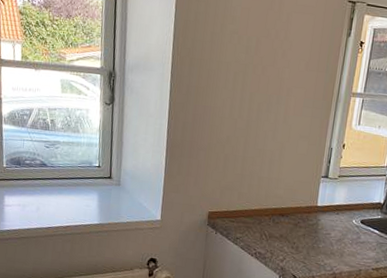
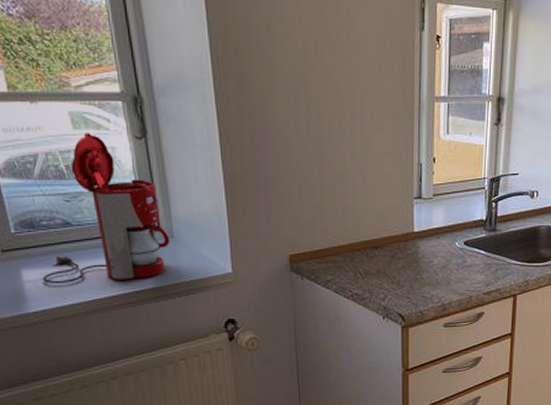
coffee maker: none [18,96,117,215] -> present [42,133,170,284]

